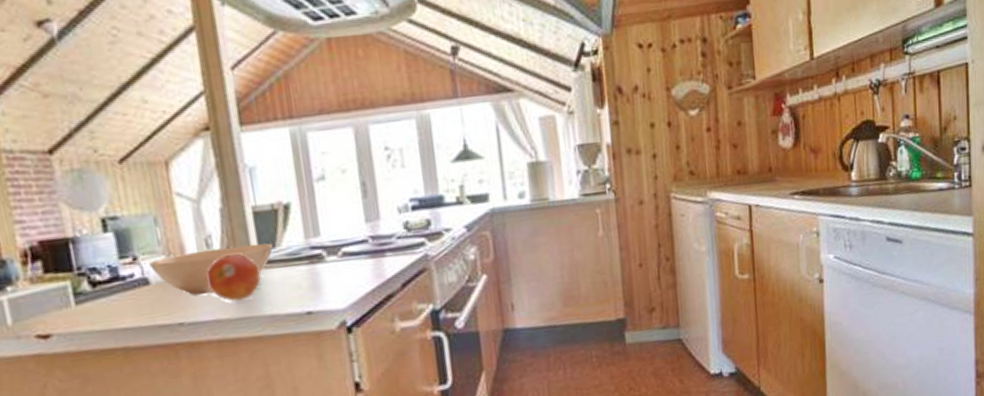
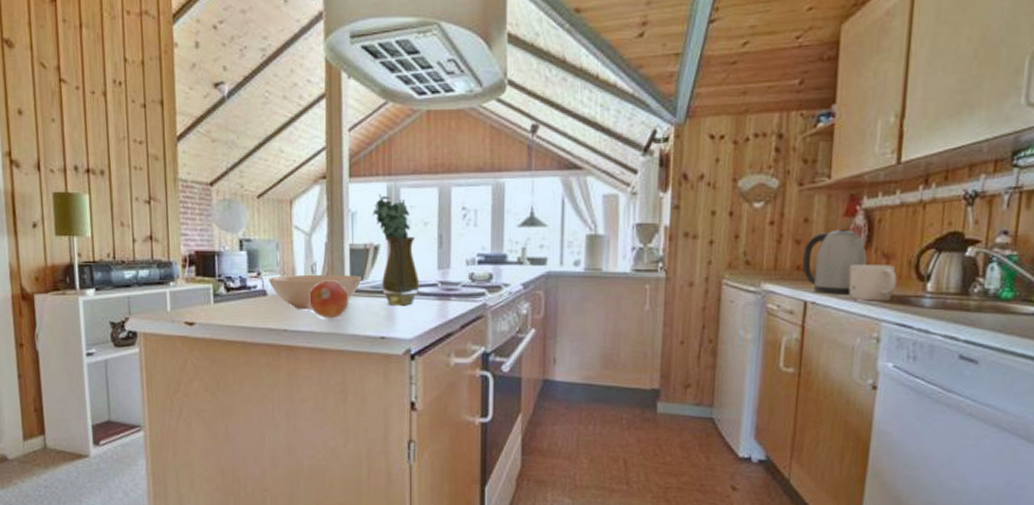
vase: none [276,142,346,274] -> present [373,194,419,306]
kettle: none [741,128,799,195] -> present [803,229,868,295]
mug: none [783,158,826,198] -> present [848,265,897,301]

